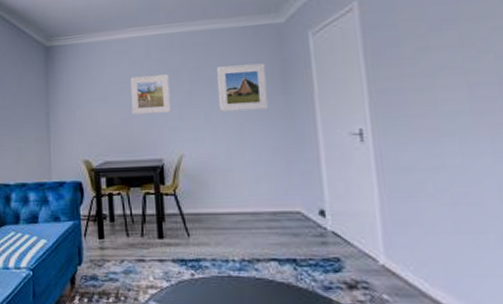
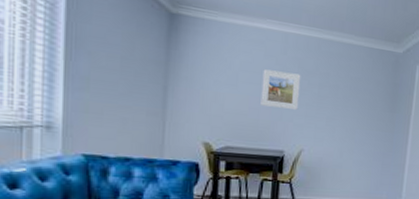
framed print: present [217,63,269,112] -> none [339,78,381,122]

